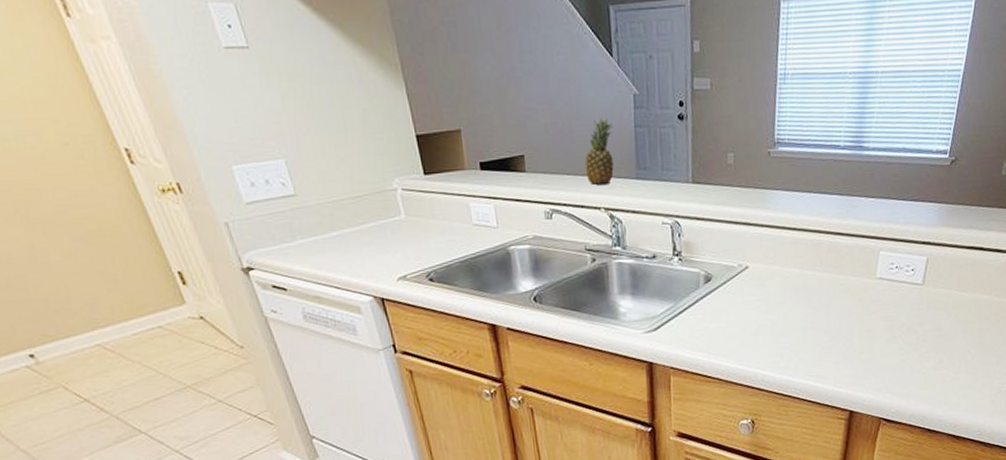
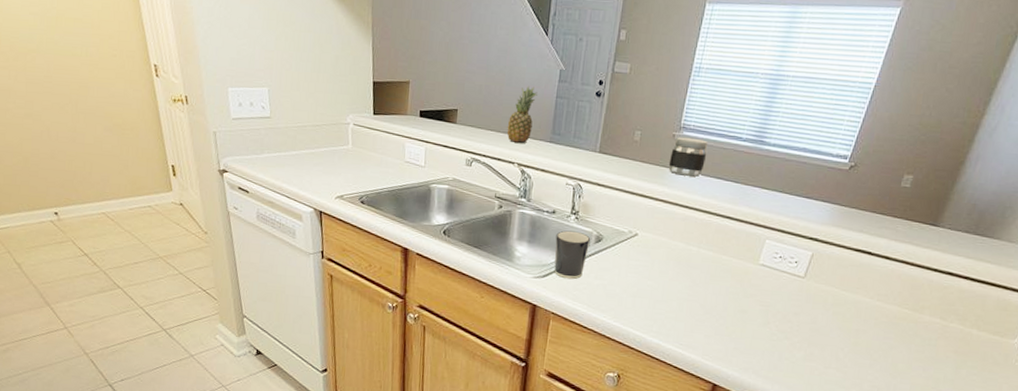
mug: none [661,274,700,328] -> present [554,230,591,280]
jar: none [768,153,807,196] -> present [668,137,708,177]

